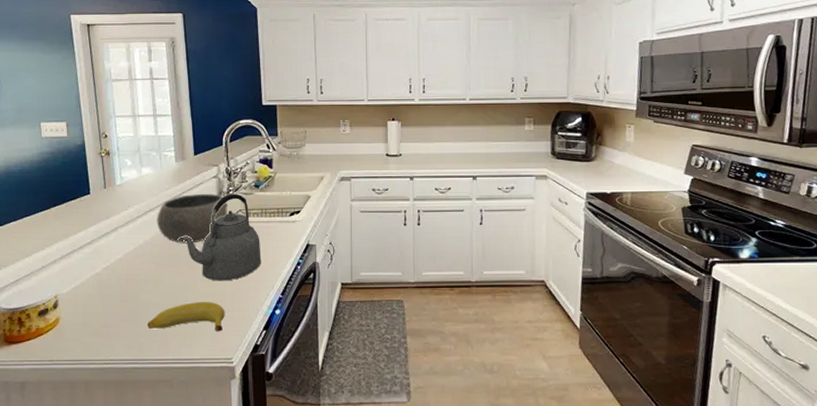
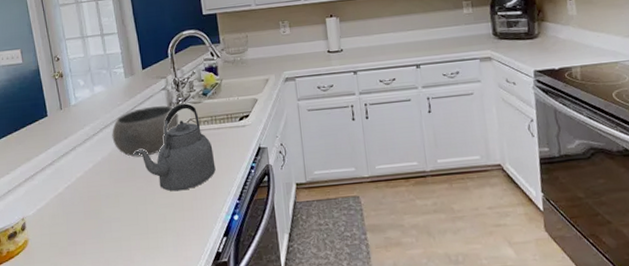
banana: present [147,301,225,332] -> none [111,212,185,245]

